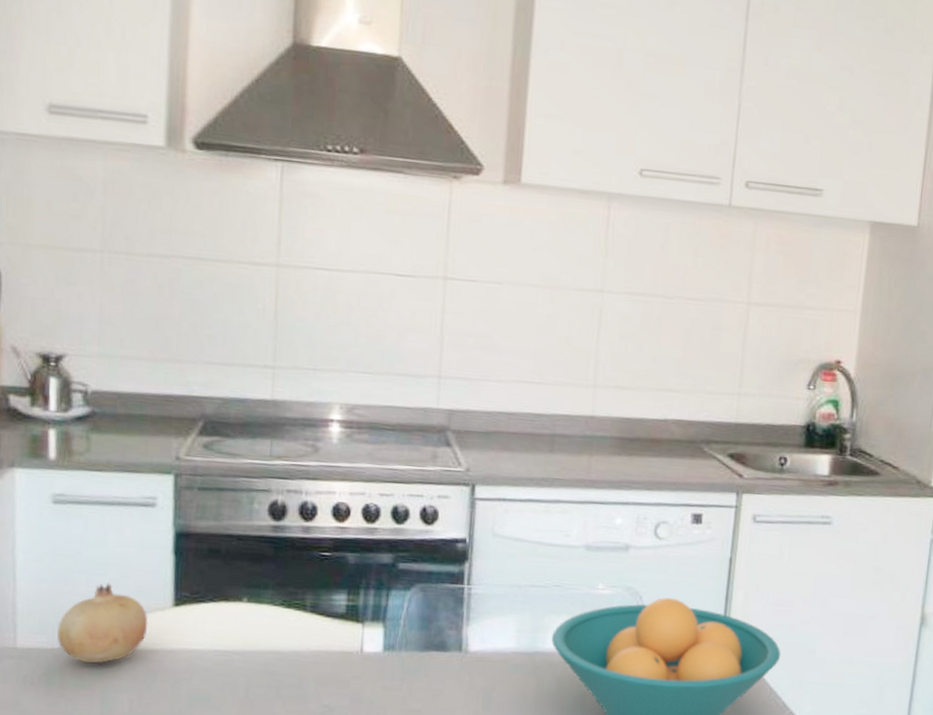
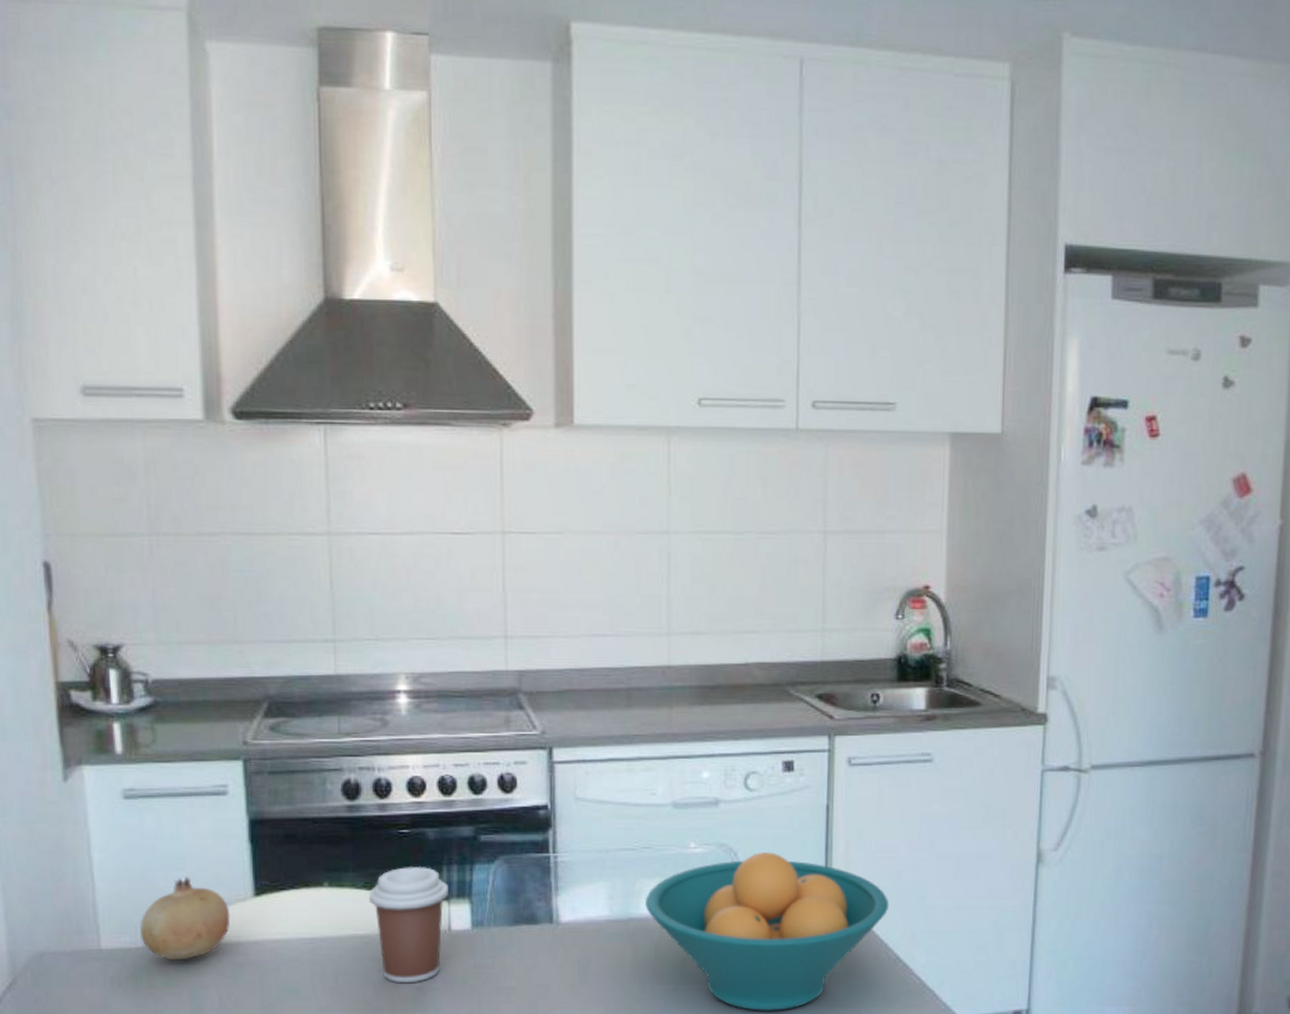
coffee cup: none [286,588,364,700] -> present [369,867,448,984]

